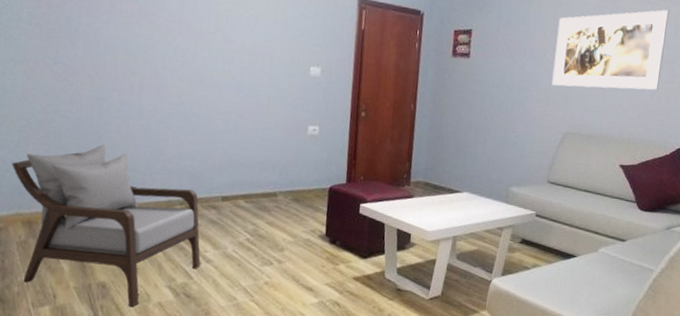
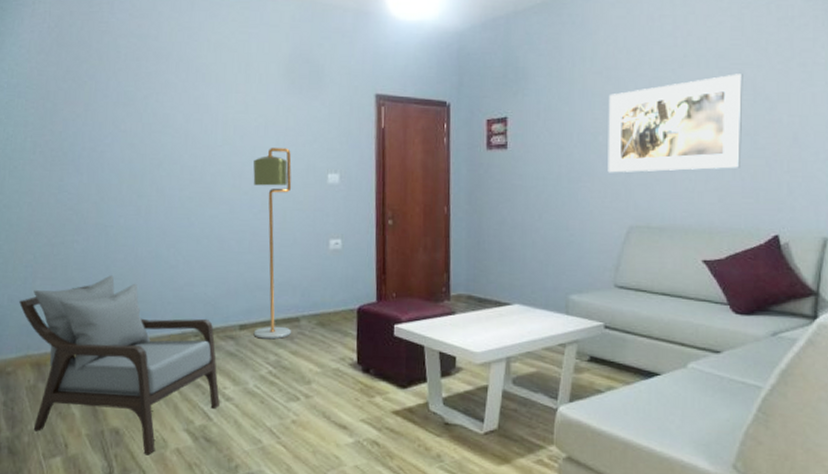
floor lamp: none [234,38,278,211] -> present [253,148,292,340]

